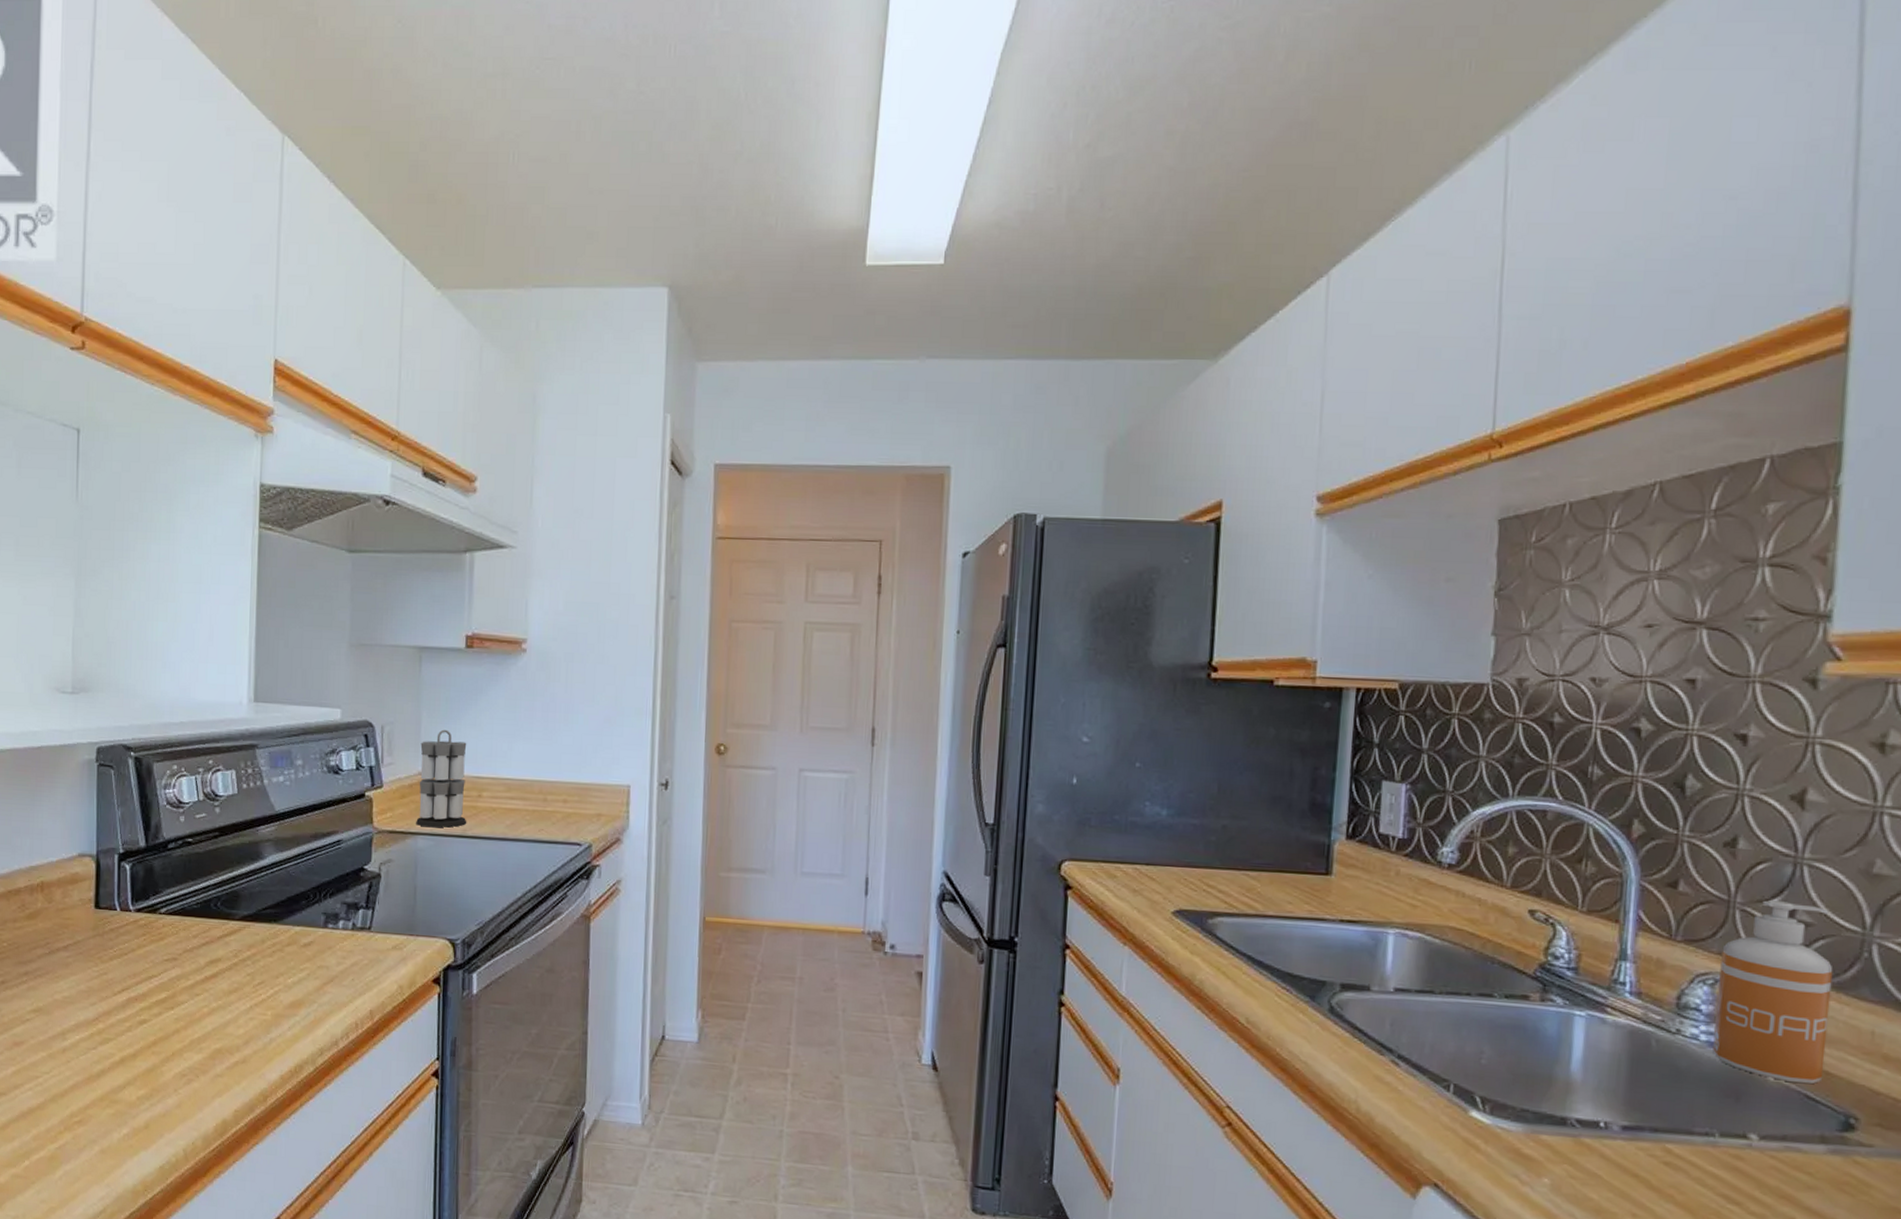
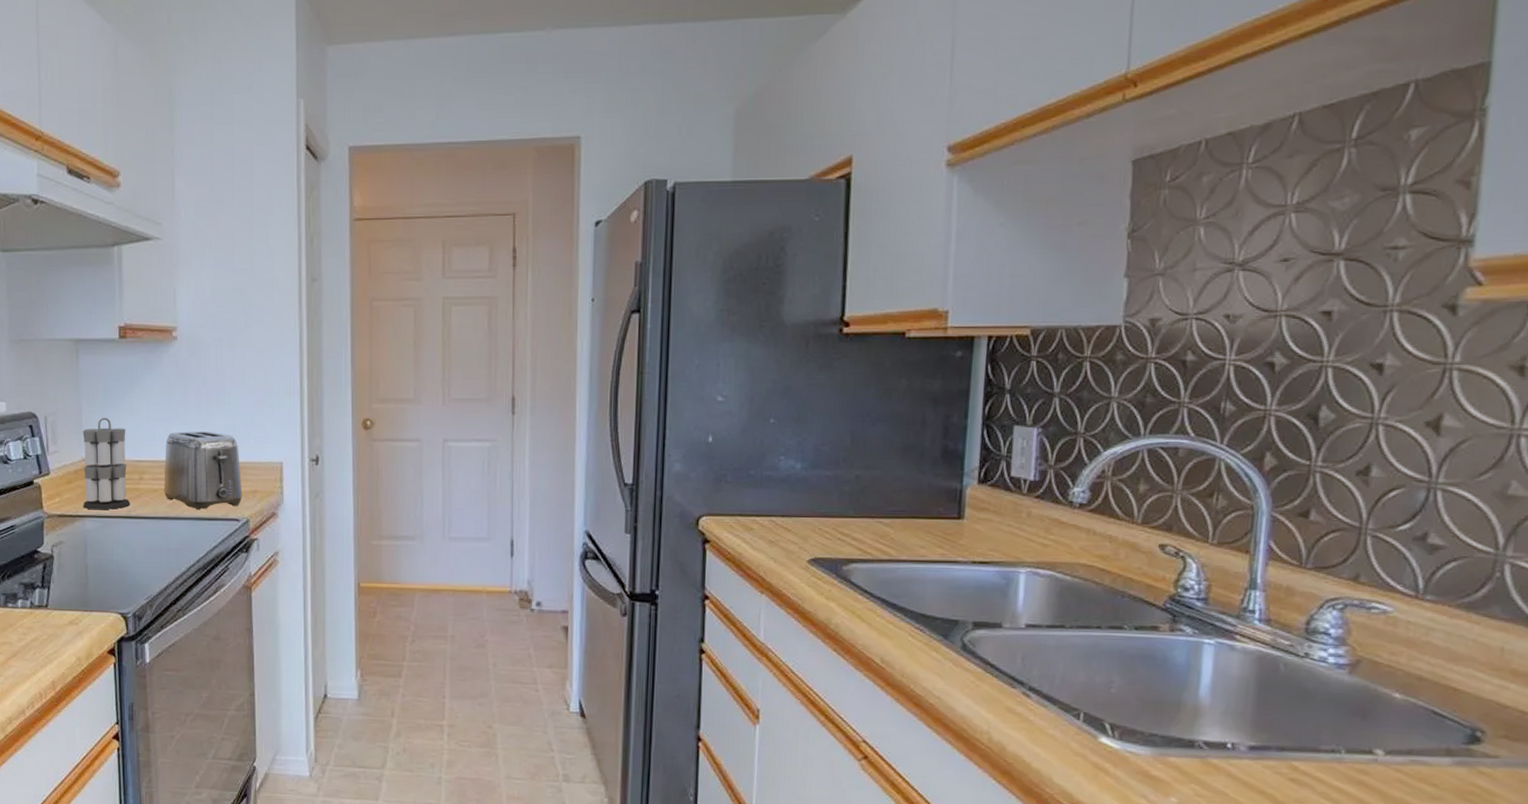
toaster: none [503,748,587,833] -> present [164,431,243,511]
soap dispenser: present [1712,900,1833,1085] -> none [1340,525,1464,701]

